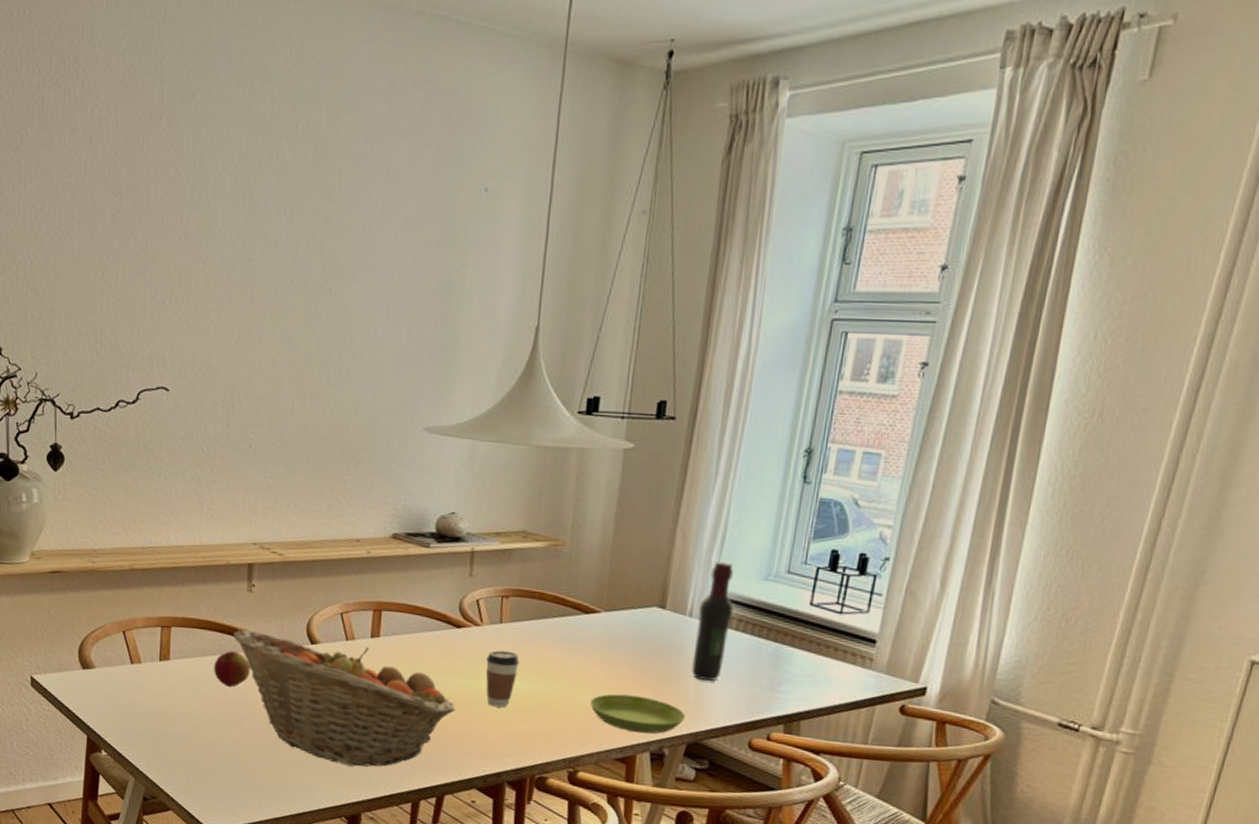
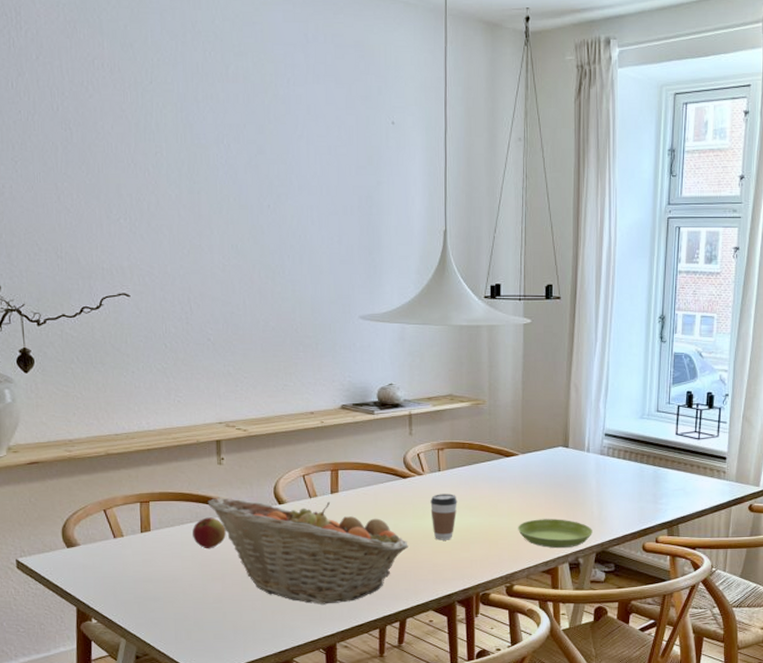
wine bottle: present [691,560,734,681] -> none [593,406,620,501]

